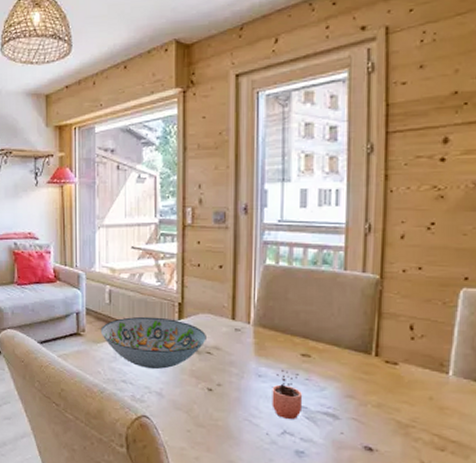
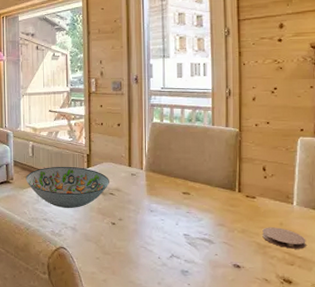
cocoa: present [272,369,303,419] -> none [161,205,186,245]
coaster: none [404,401,463,431] -> present [262,227,306,249]

